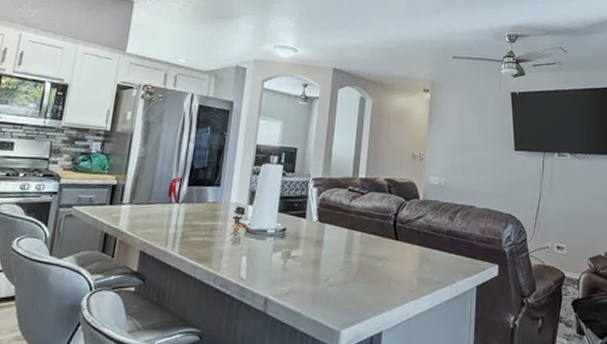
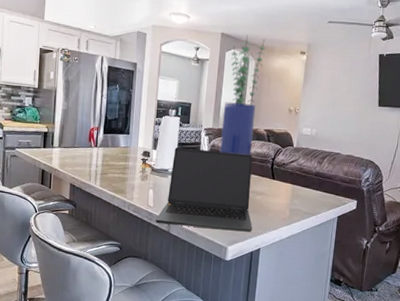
laptop: none [248,201,372,310] -> present [155,147,253,232]
vase: none [331,70,384,210] -> present [220,35,266,155]

